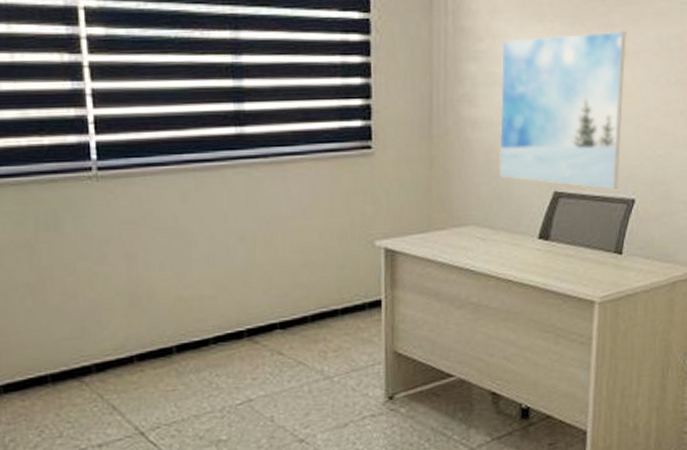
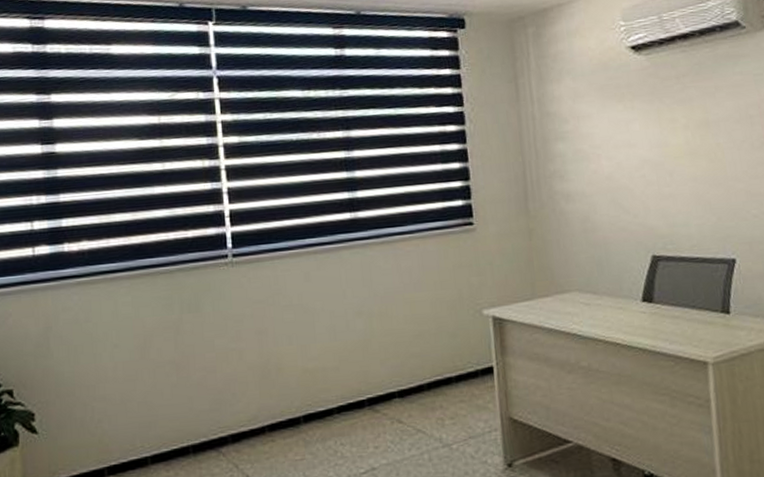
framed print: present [498,30,626,190] -> none [586,103,717,252]

